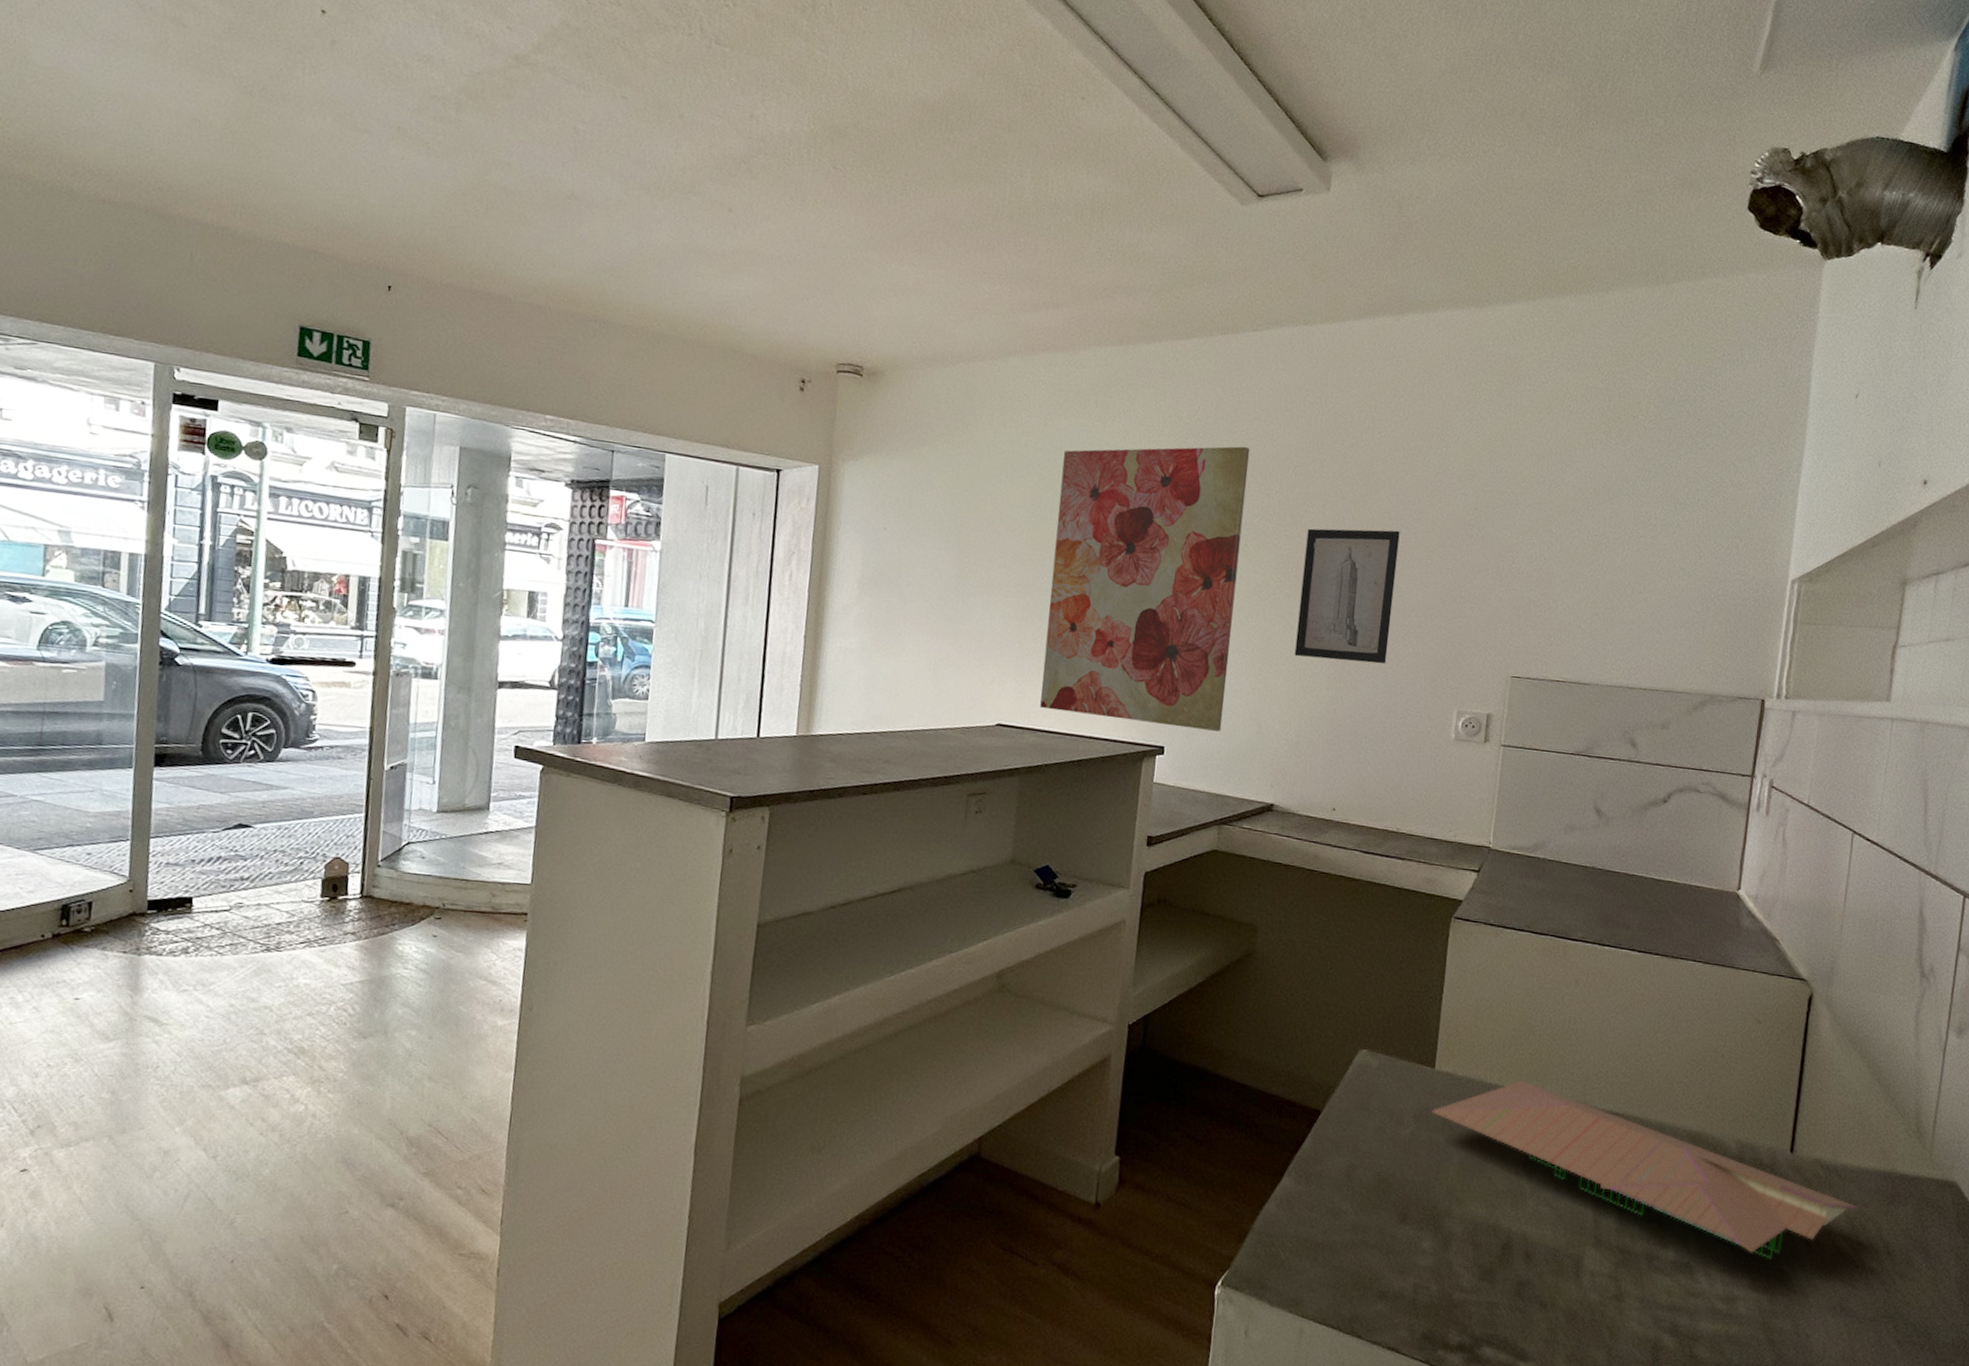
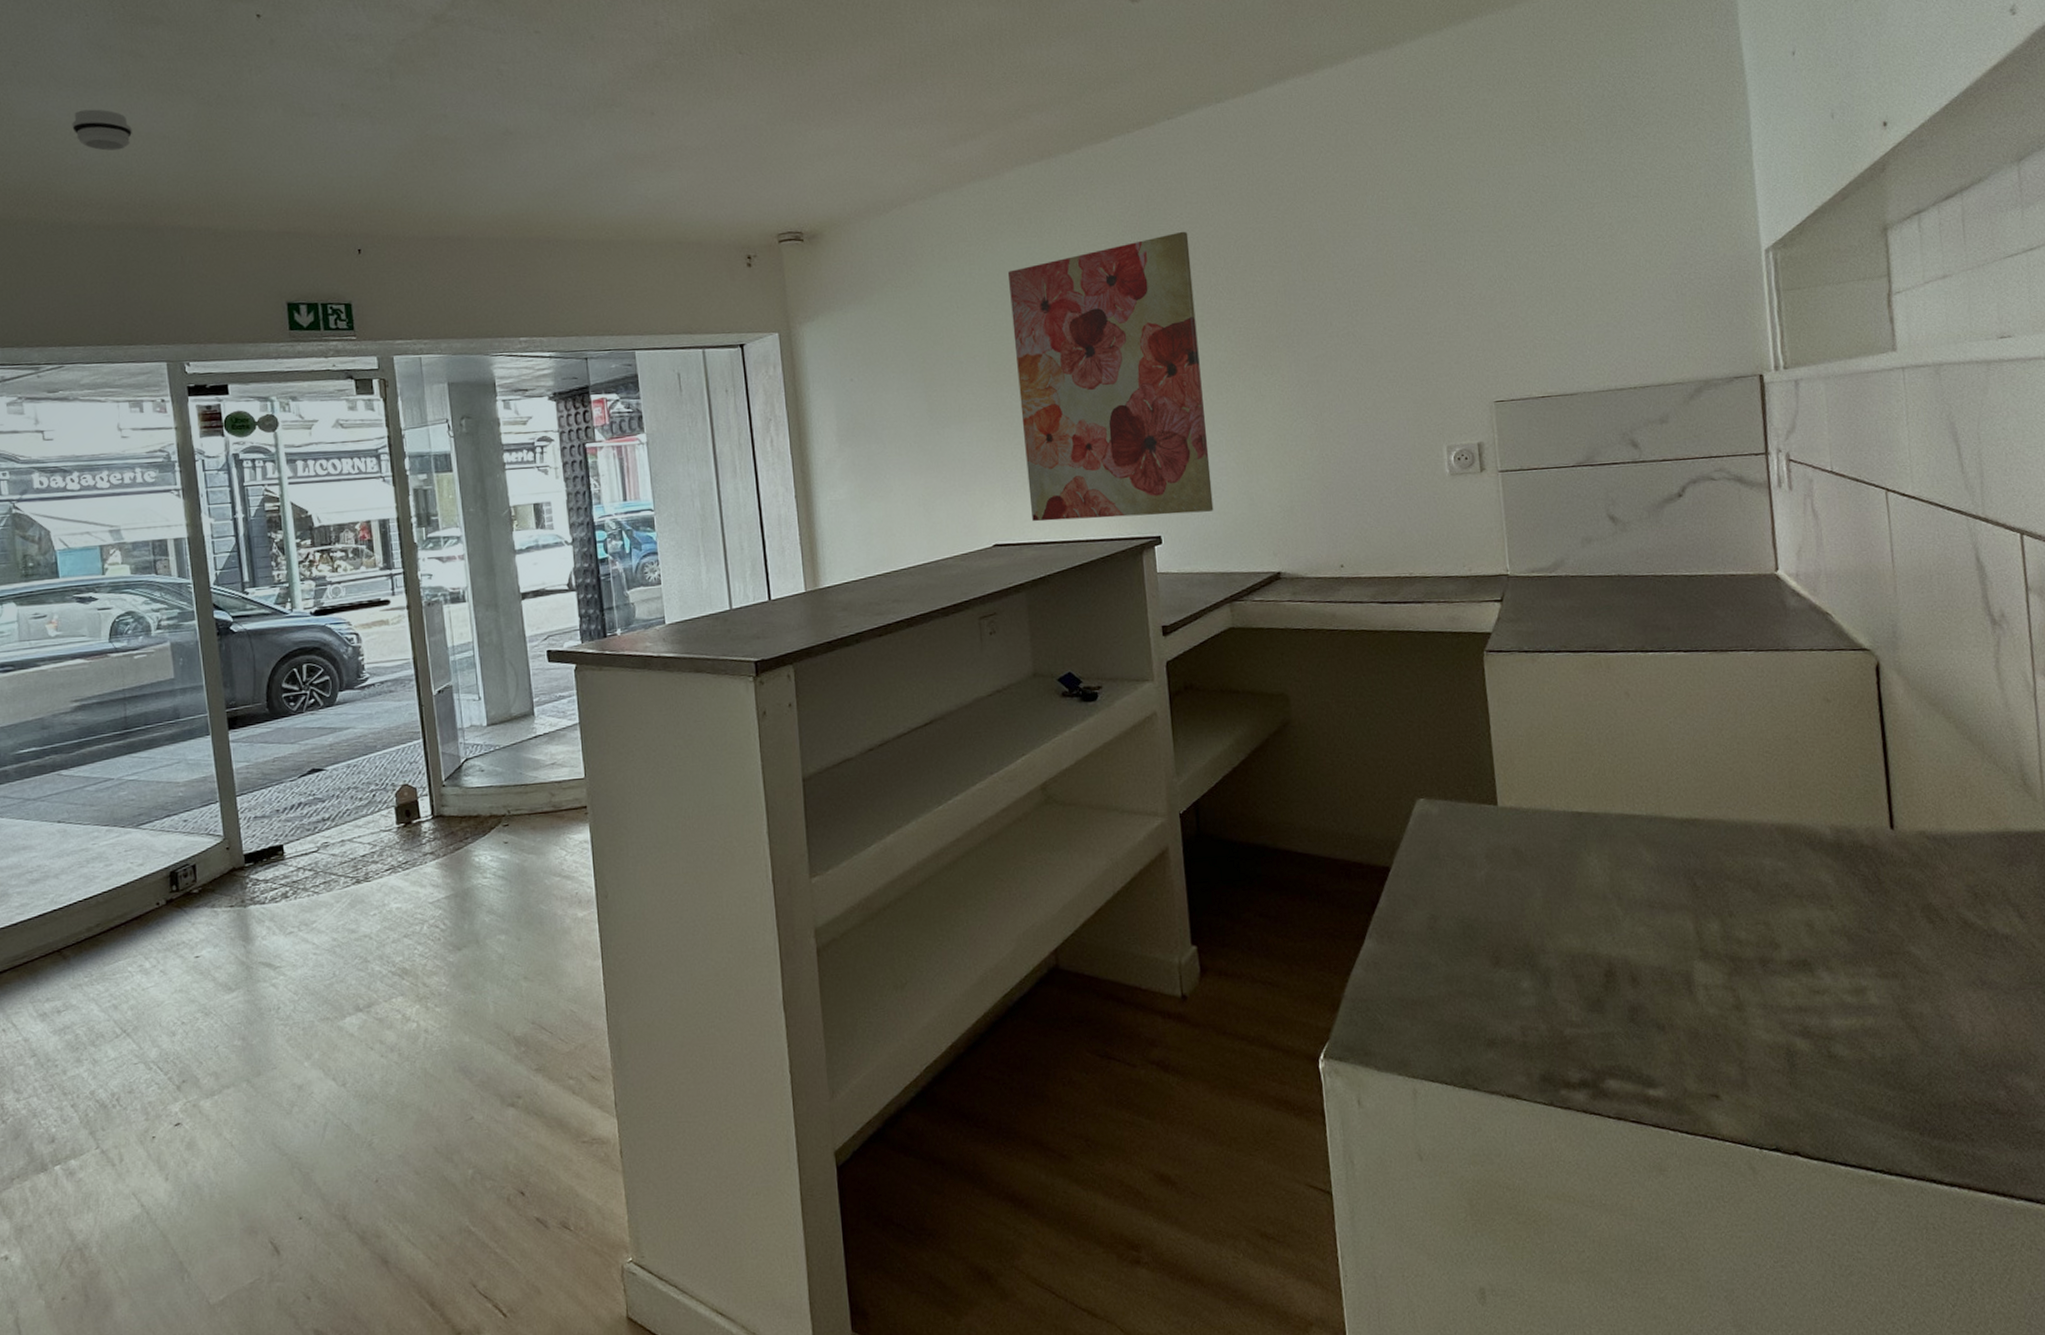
smoke detector: none [92,69,160,123] -> present [72,109,132,151]
wall art: present [1294,528,1400,664] -> none [1260,281,1365,424]
document tray: present [1432,1080,1861,1259] -> none [1503,802,1980,943]

